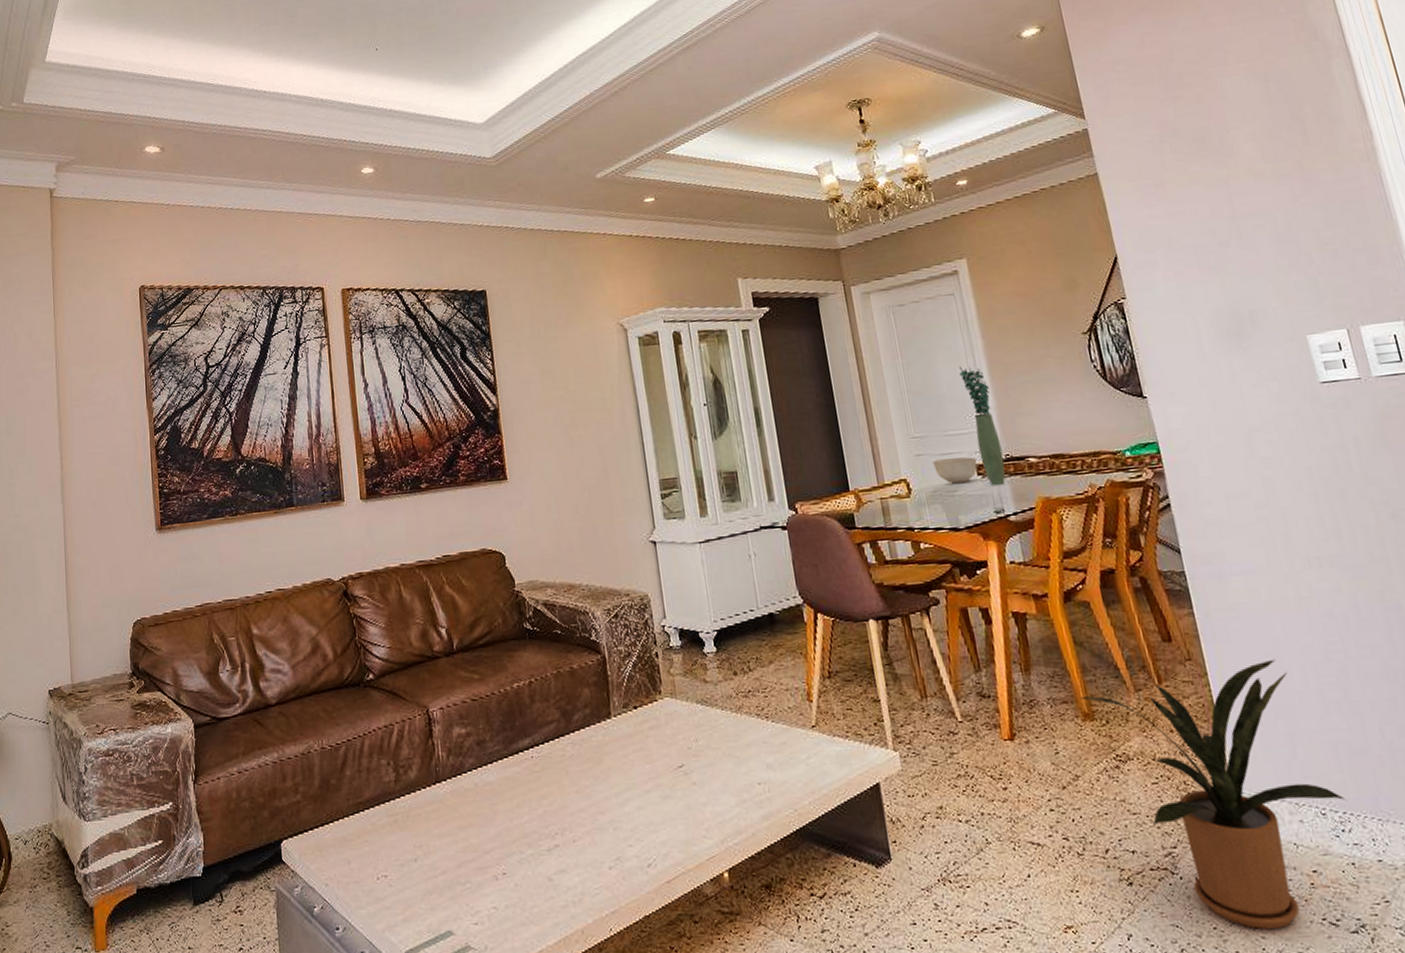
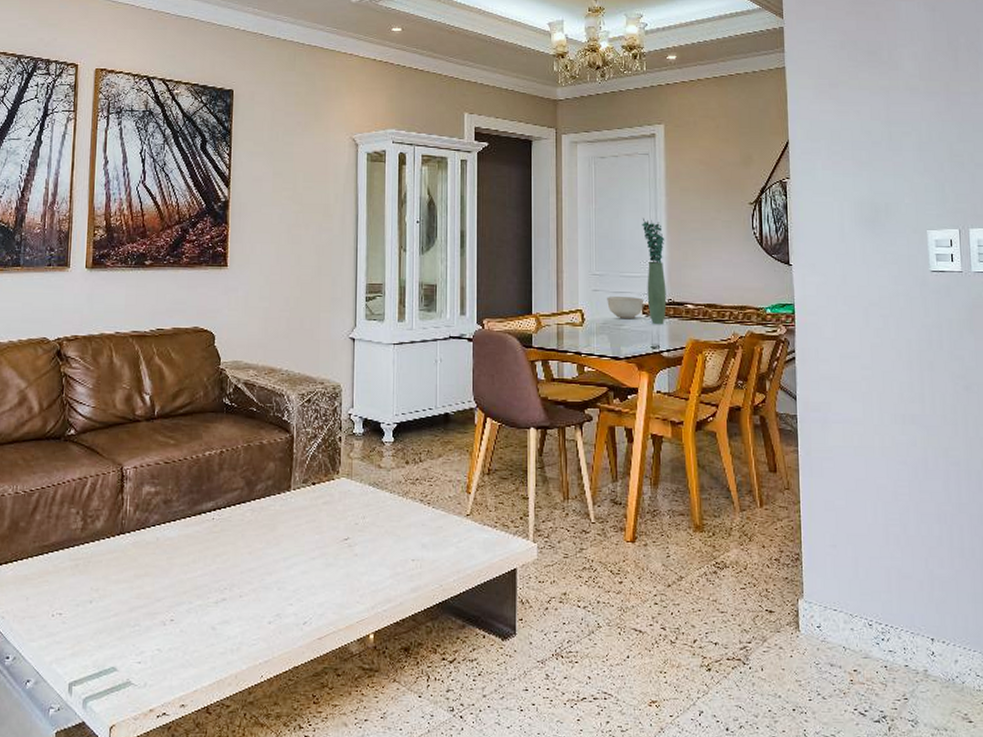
house plant: present [1080,659,1347,930] -> none [695,495,890,715]

